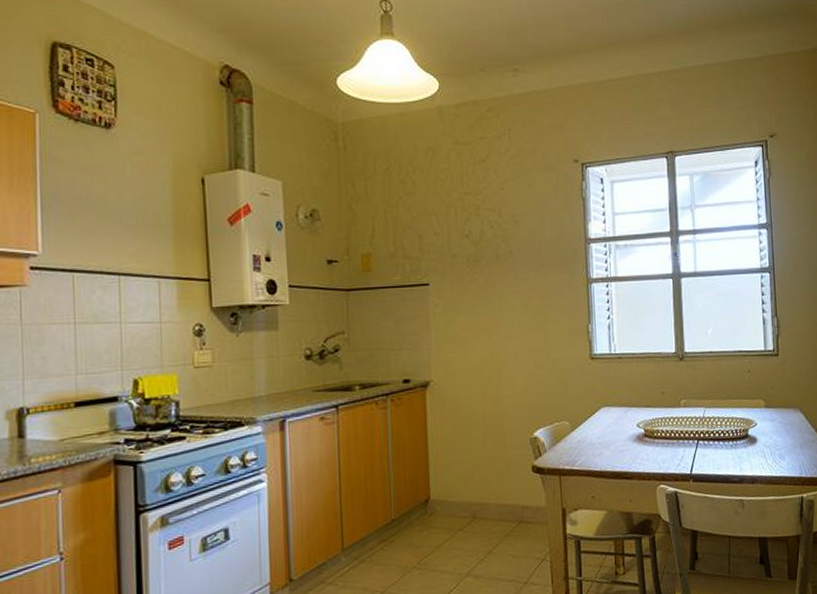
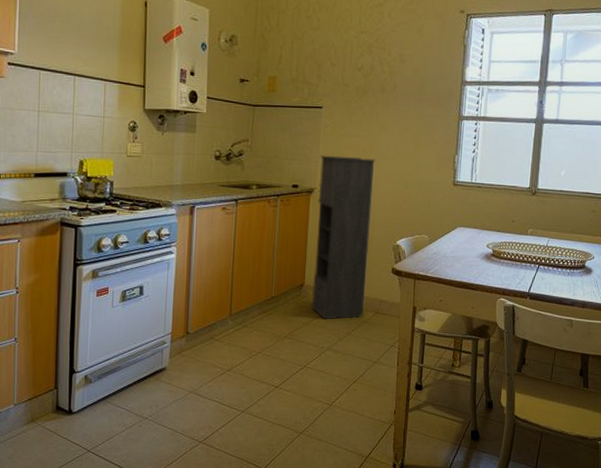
storage cabinet: none [431,338,505,539] -> present [311,155,375,320]

